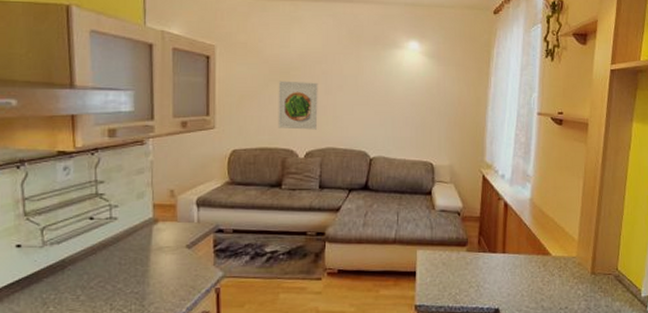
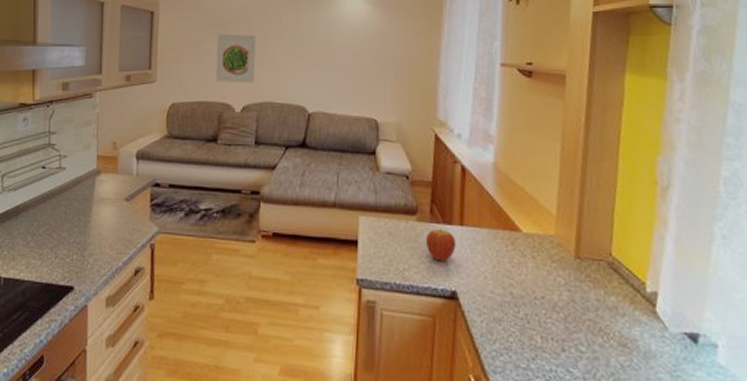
fruit: none [474,256,499,285] -> present [425,228,456,262]

